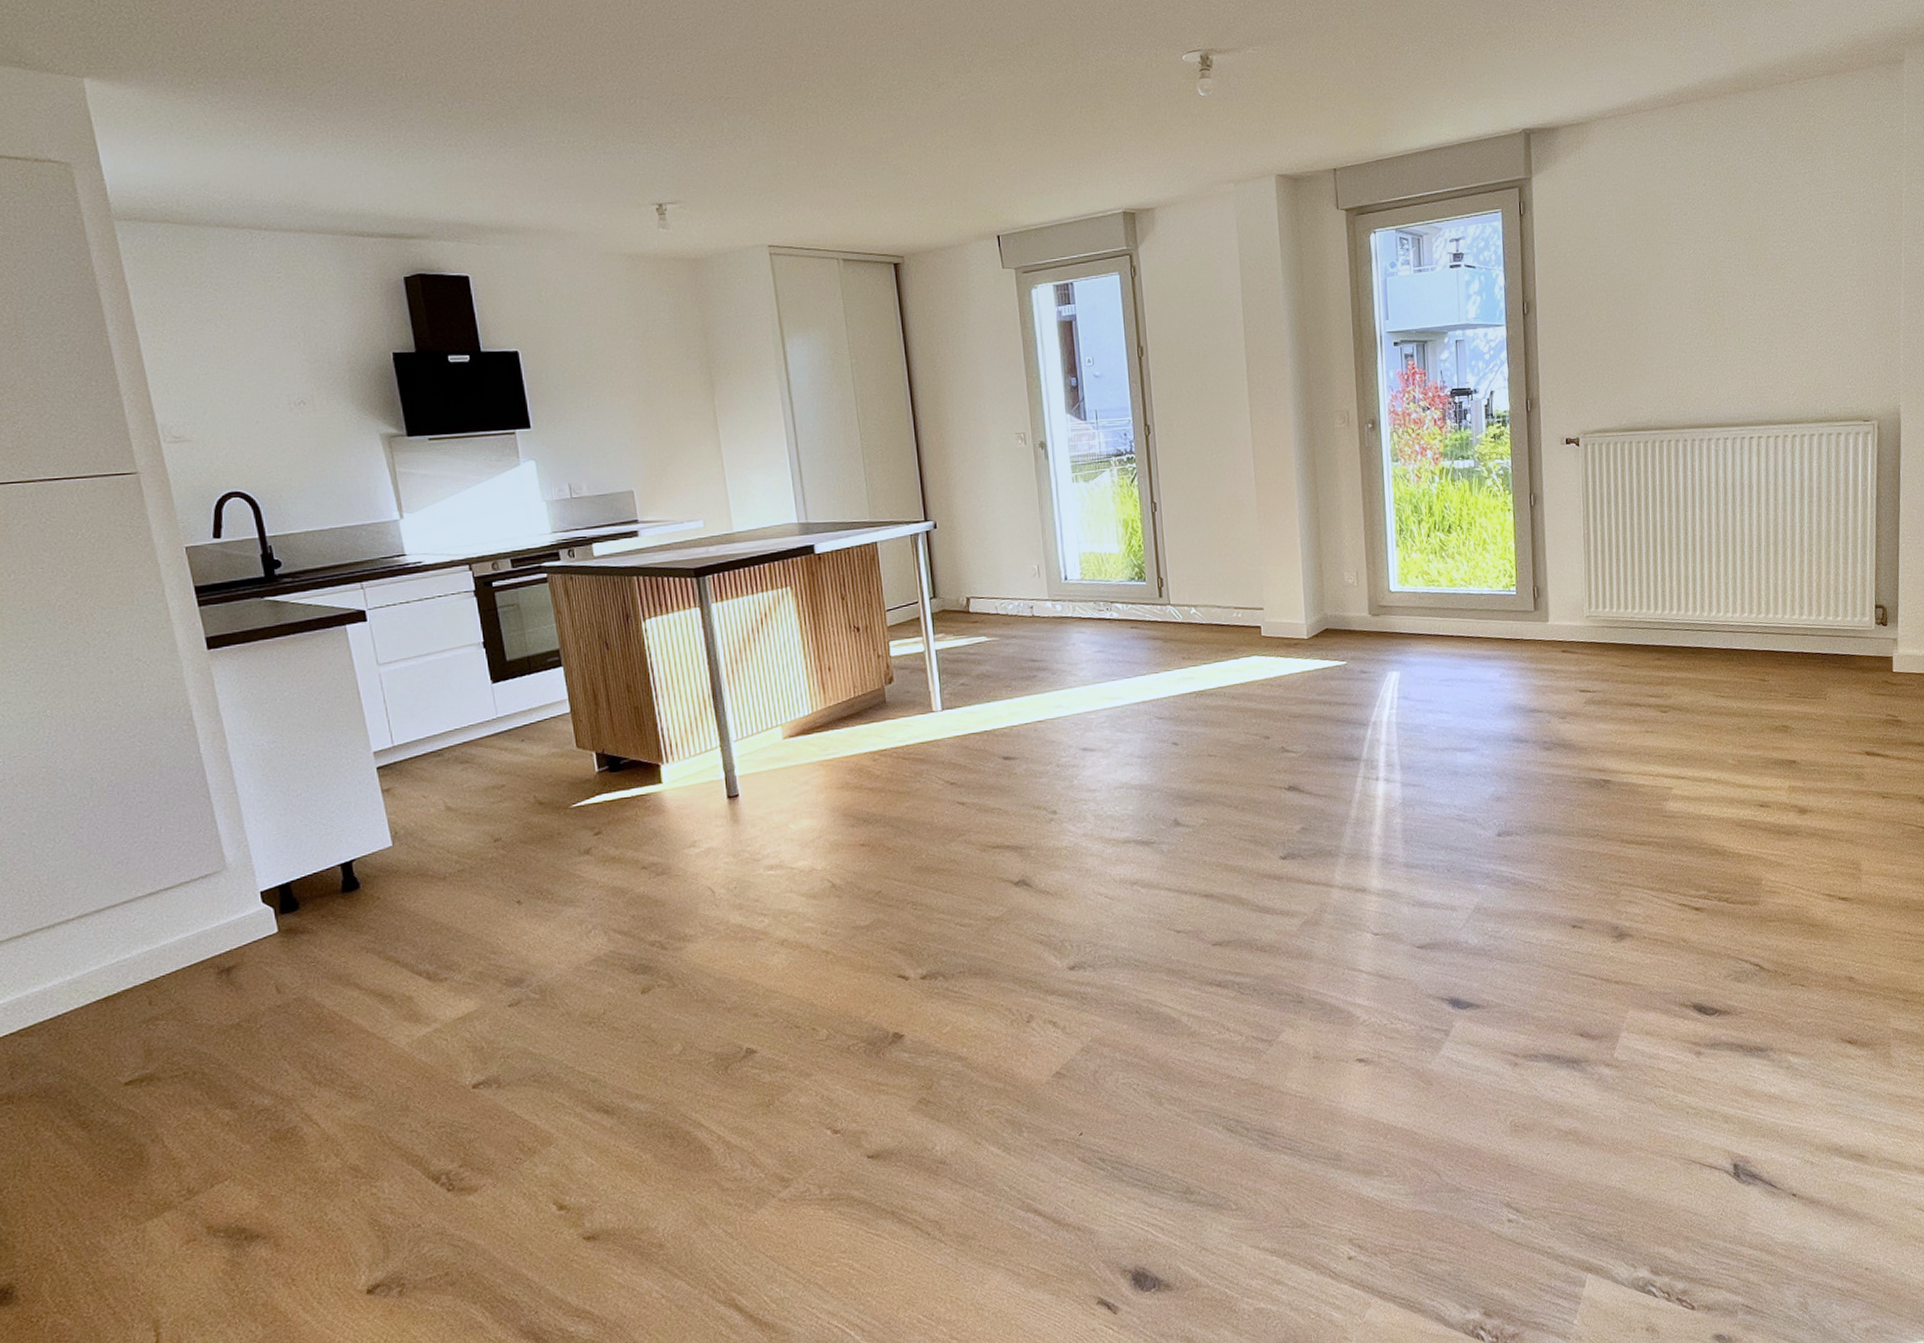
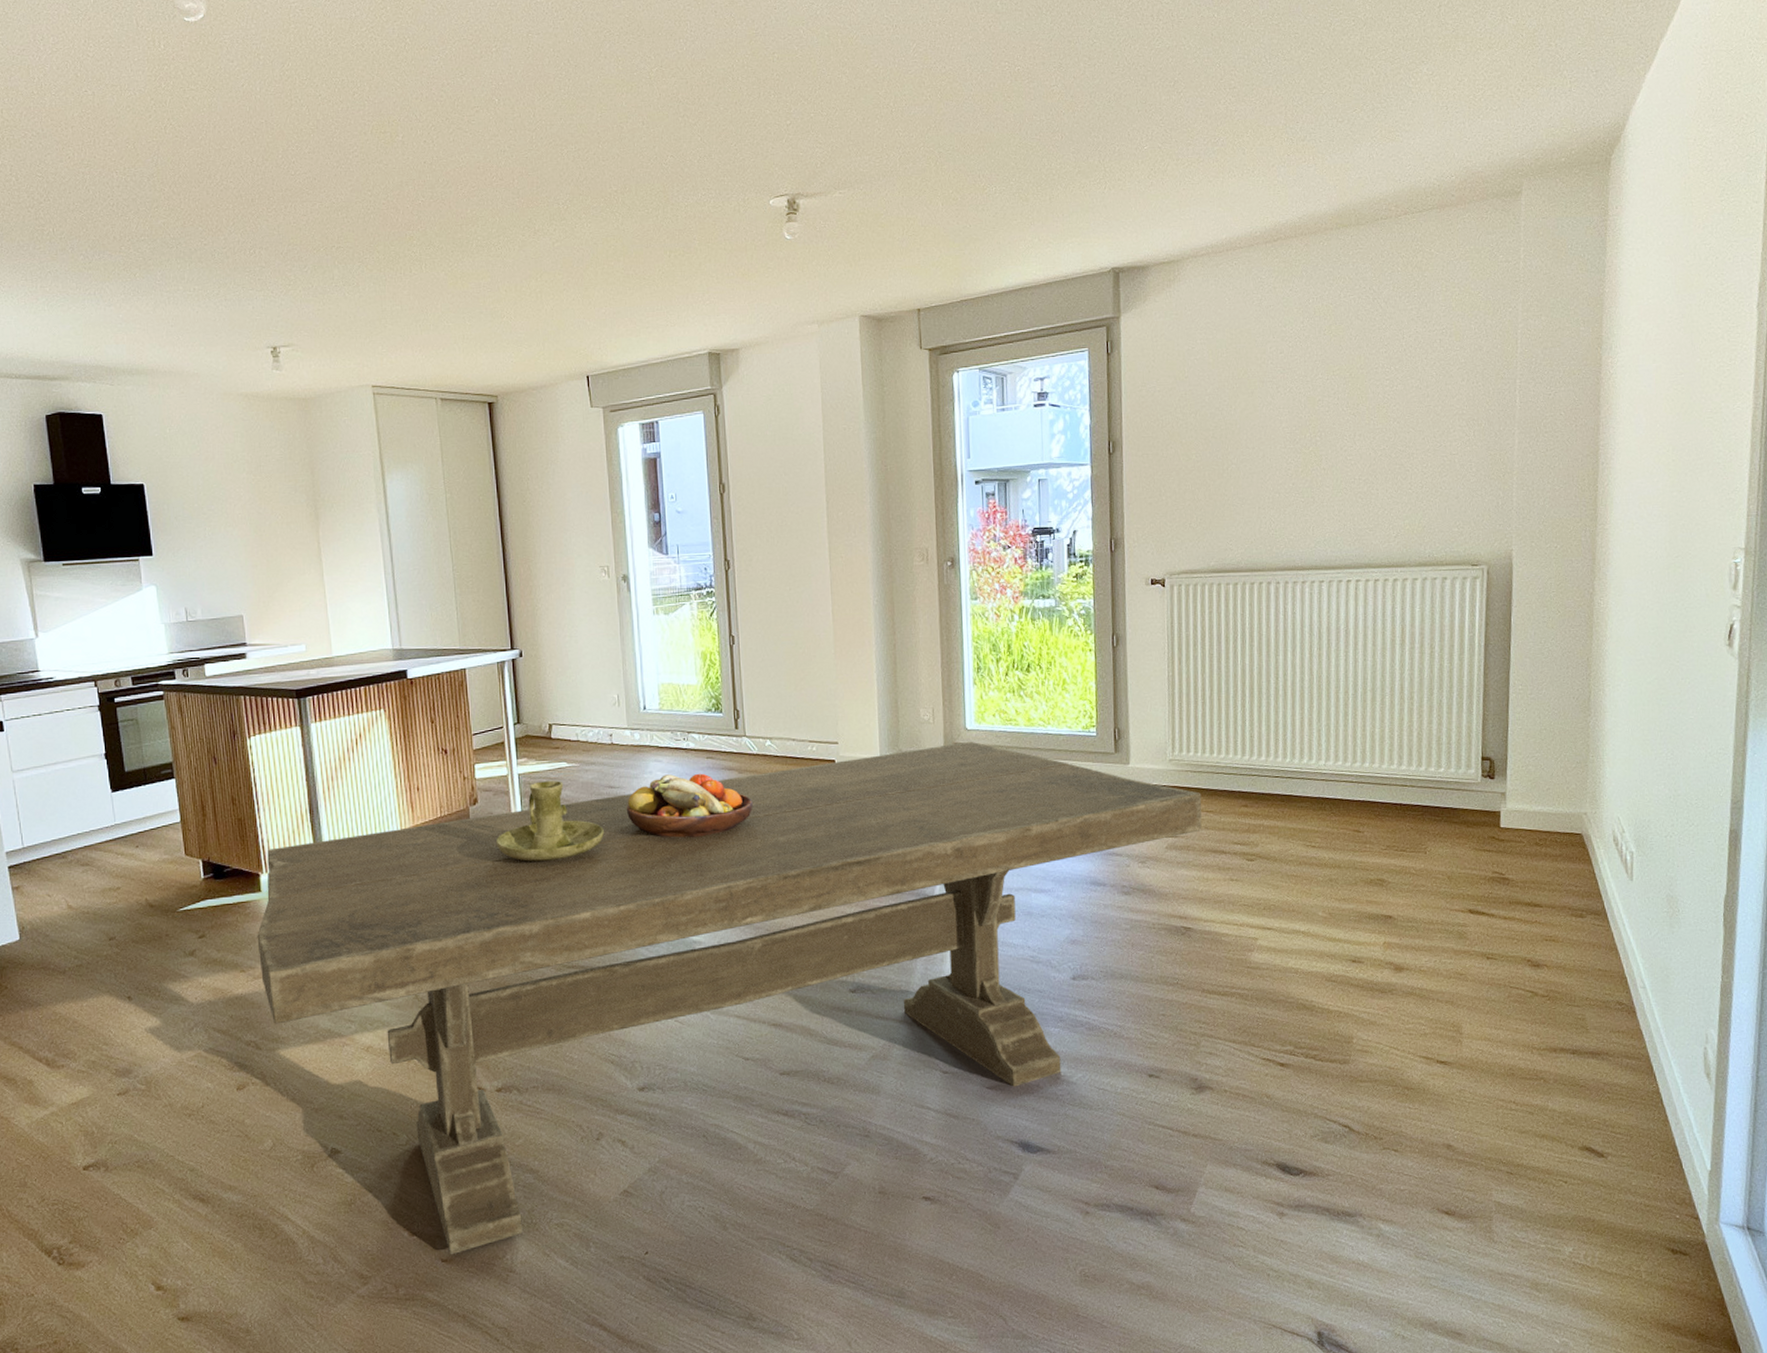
dining table: none [659,603,1618,1151] -> present [257,741,1202,1255]
candle holder: none [914,656,1027,740] -> present [496,781,604,861]
fruit bowl: none [1049,643,1179,711] -> present [626,773,753,838]

